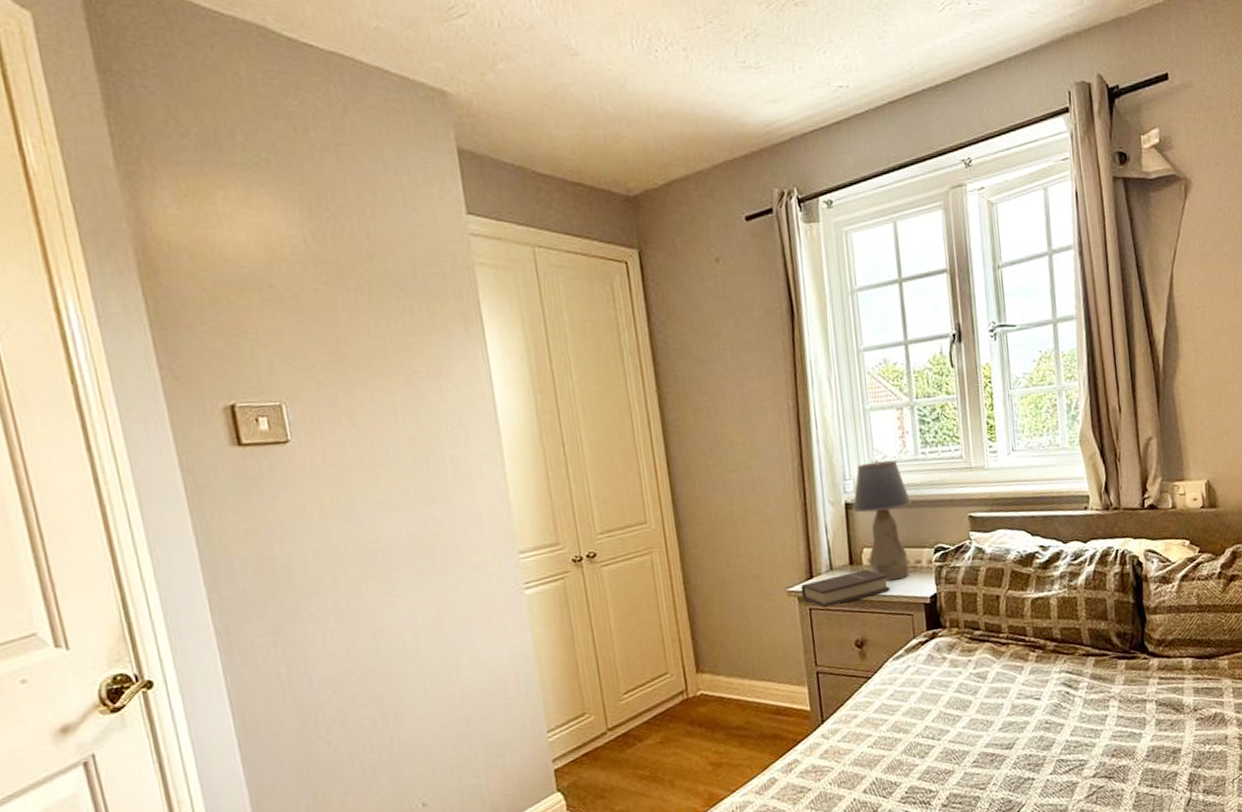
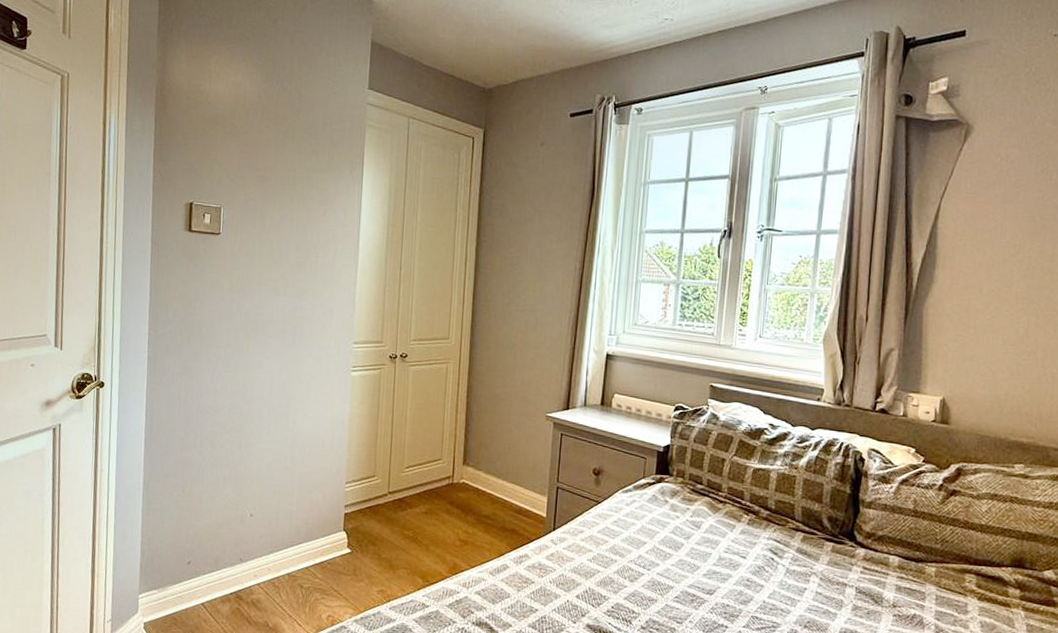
book: present [800,569,890,608] -> none [557,411,632,436]
table lamp: present [852,460,912,582] -> none [612,323,663,426]

